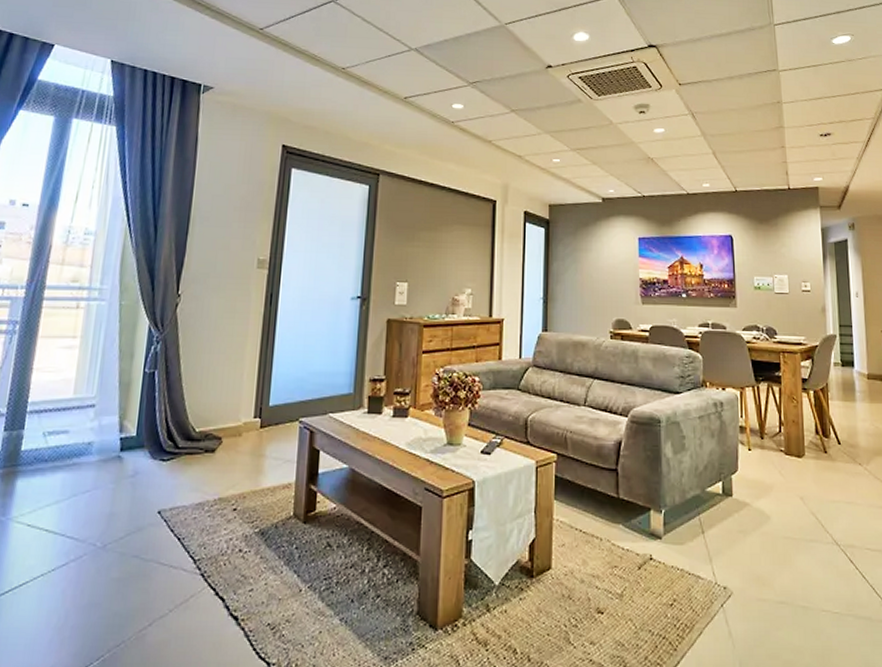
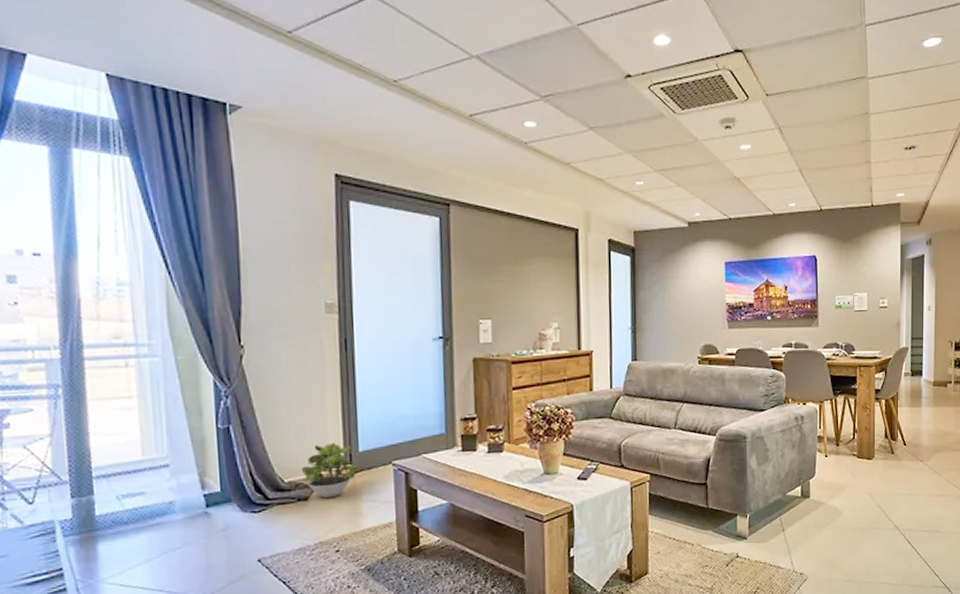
potted plant: none [212,394,267,452] -> present [301,442,358,499]

